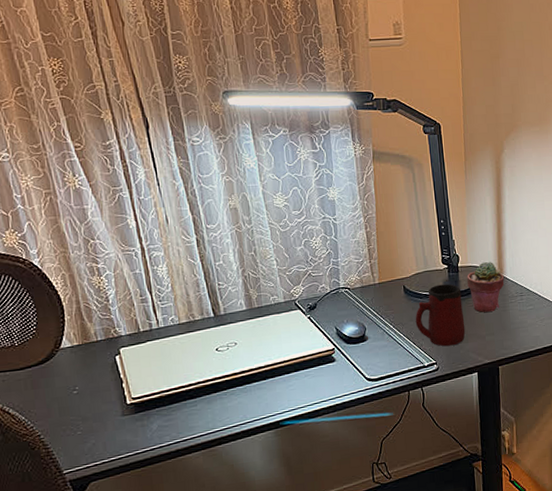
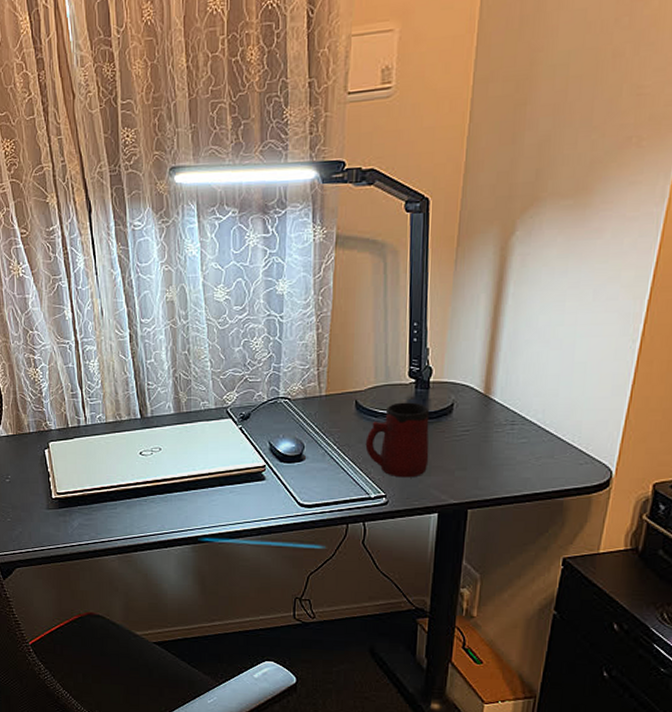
potted succulent: present [467,262,504,312] -> none [439,378,491,441]

